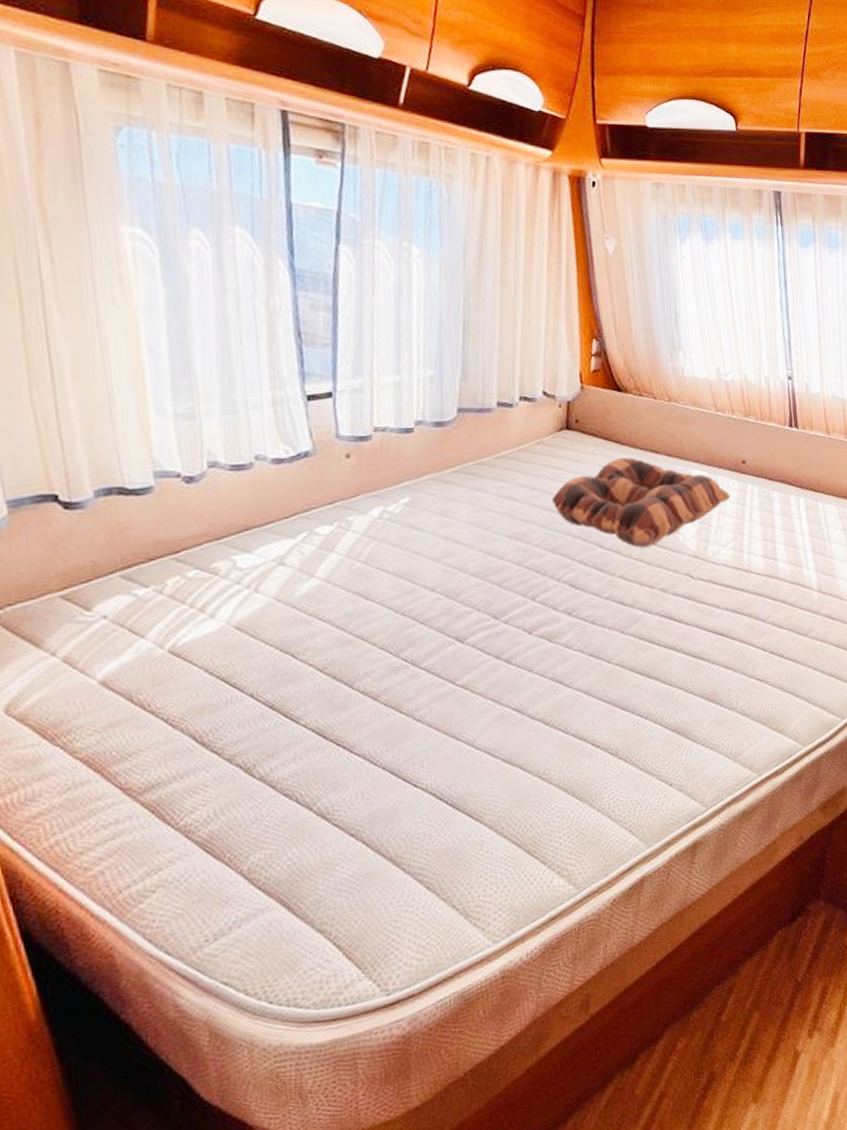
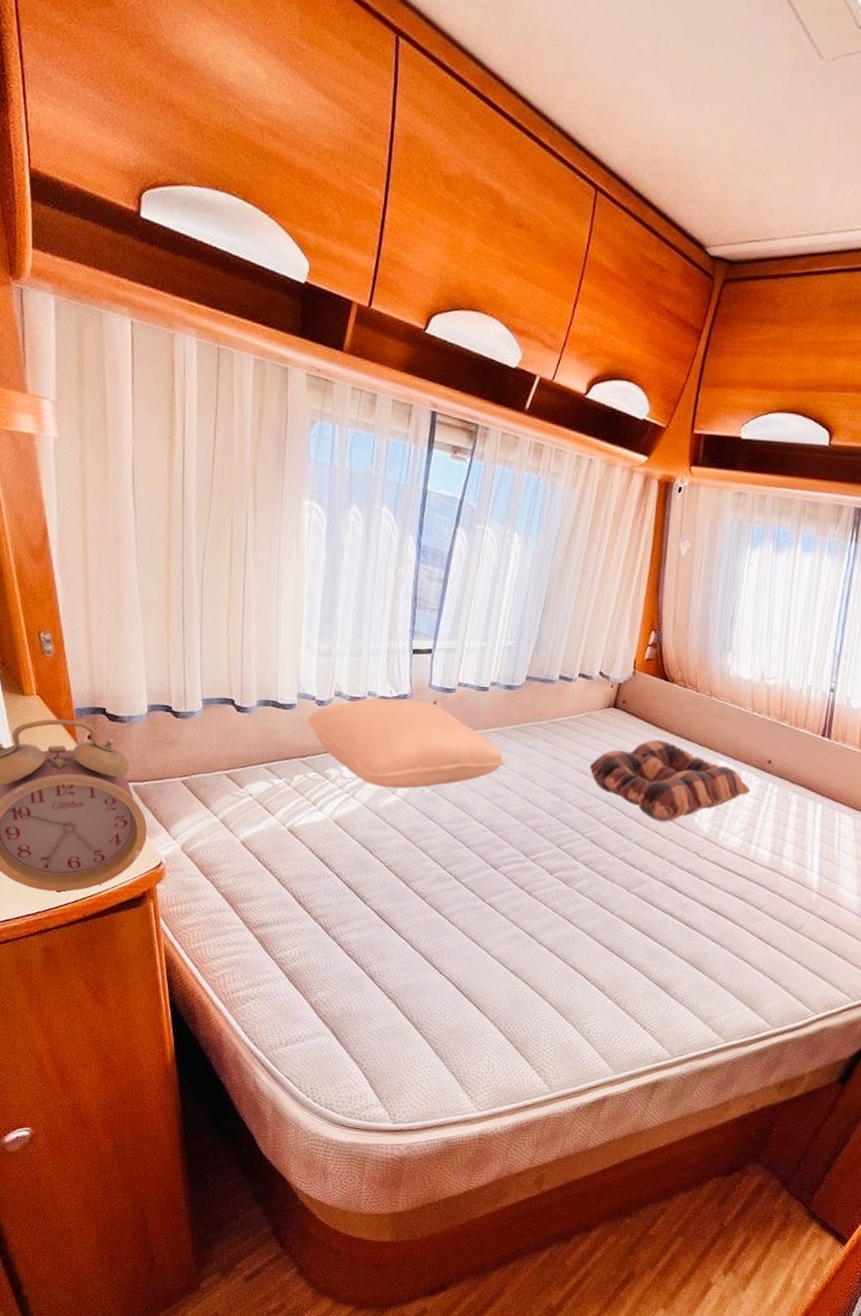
pillow: none [171,456,450,572] -> present [306,697,505,789]

